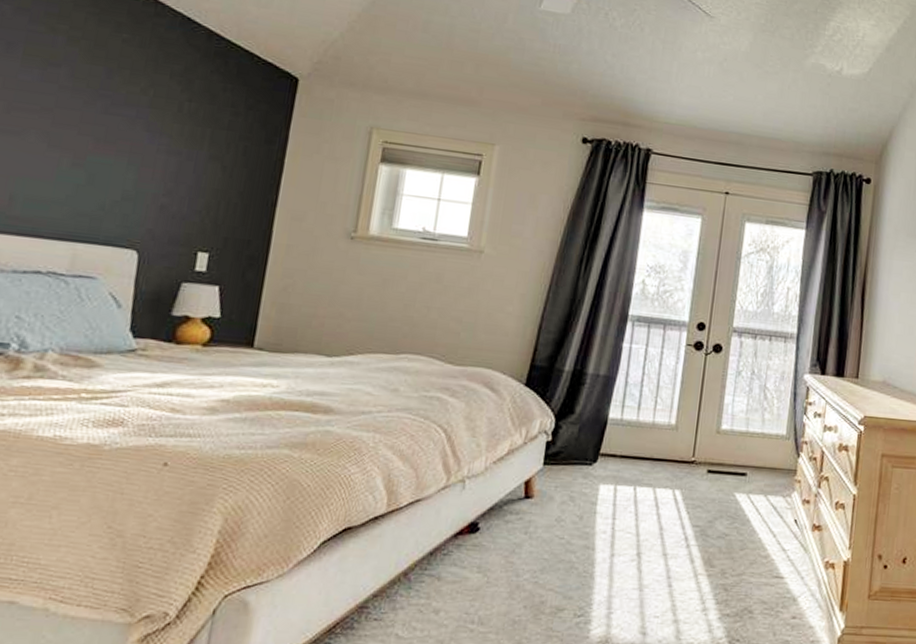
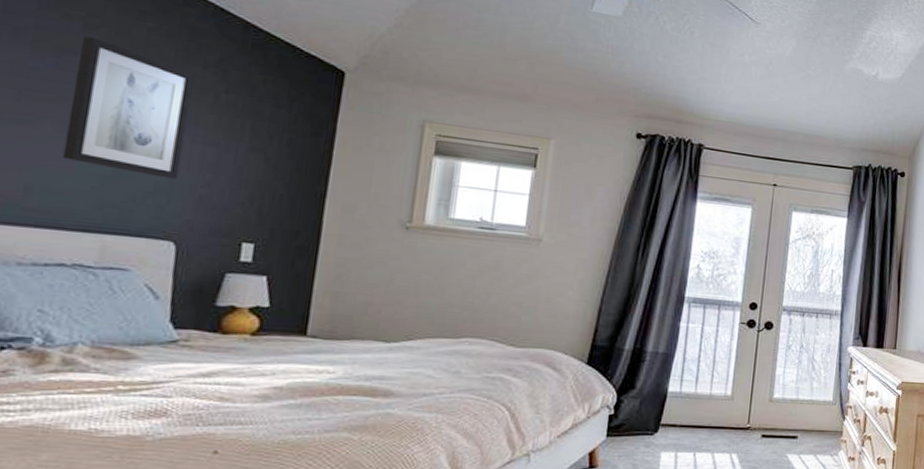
wall art: none [43,48,161,188] -> present [62,36,194,179]

